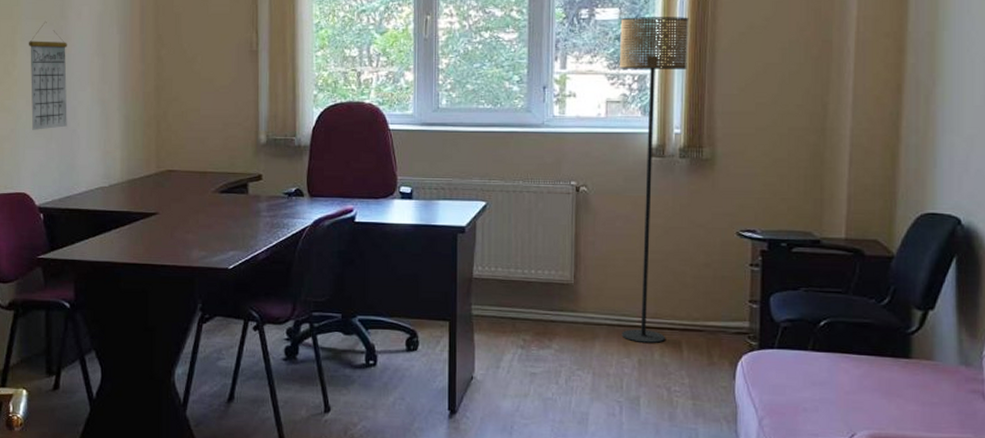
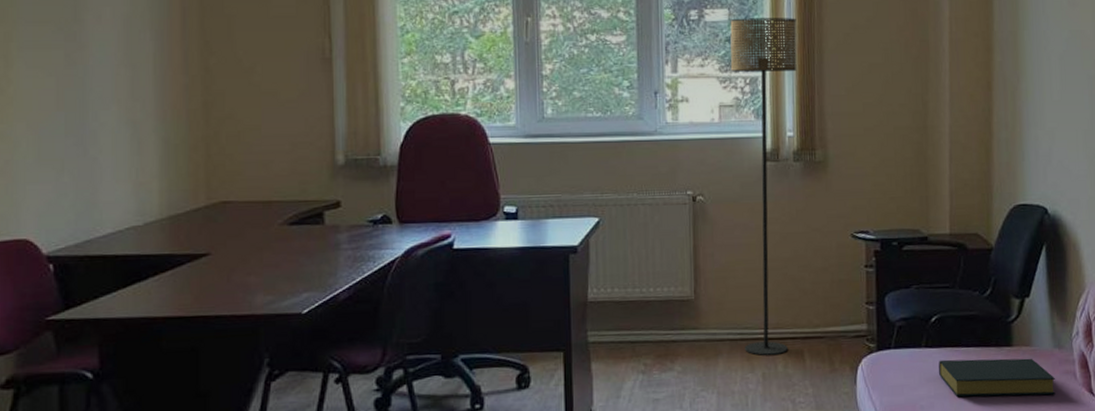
calendar: present [28,22,67,130] -> none [28,26,85,160]
hardback book: none [826,364,961,413] -> present [939,358,1056,397]

